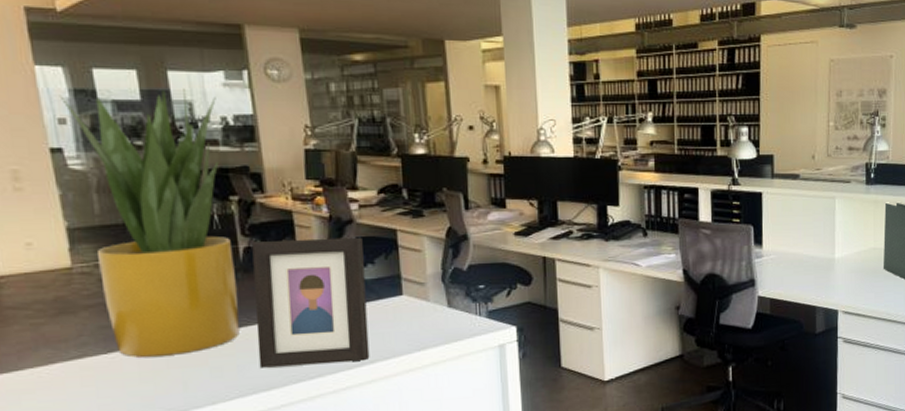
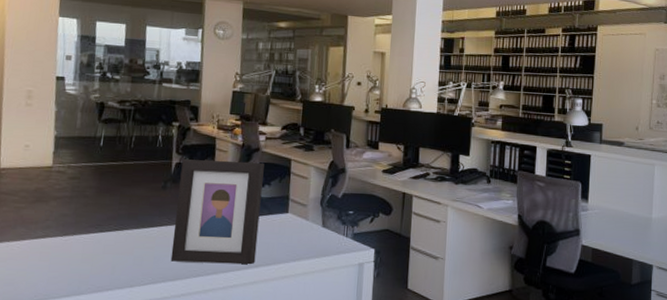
planter: present [59,88,240,358] -> none [69,38,177,243]

